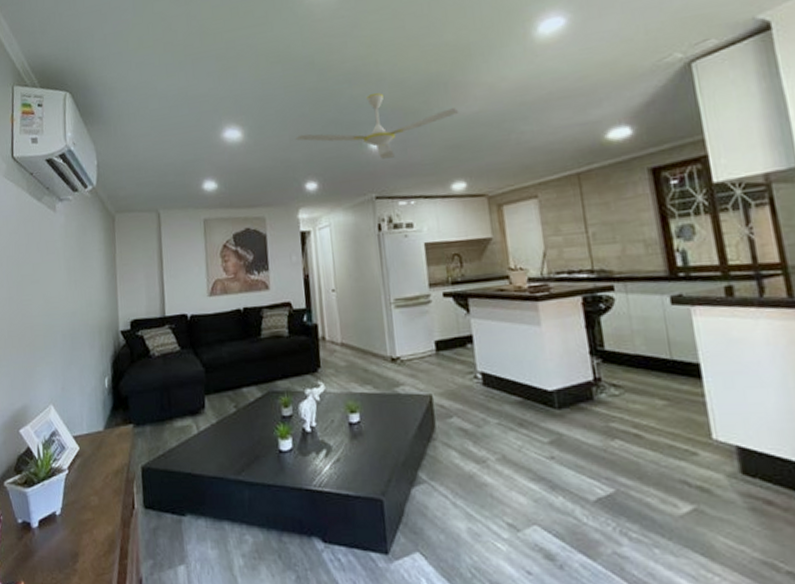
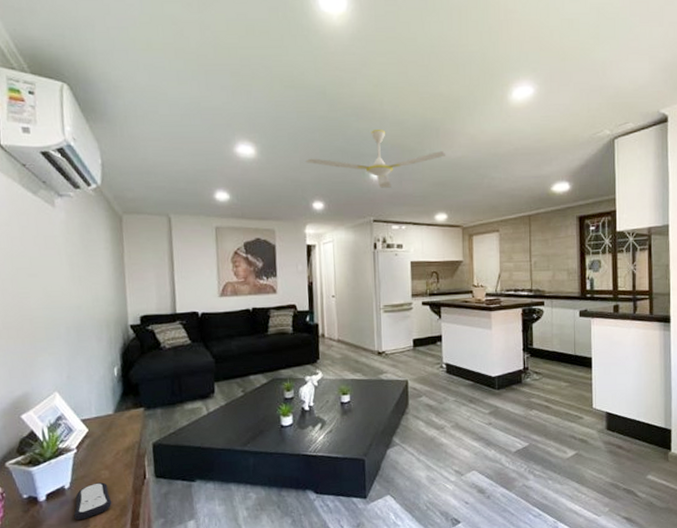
remote control: none [63,510,101,554] -> present [74,482,112,521]

